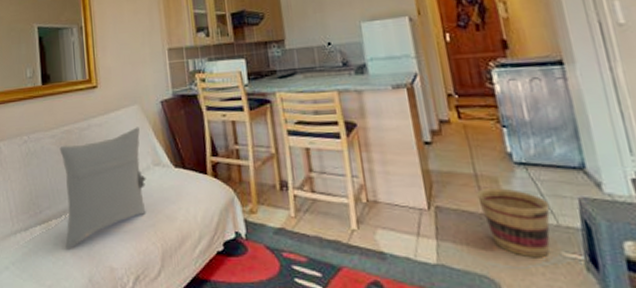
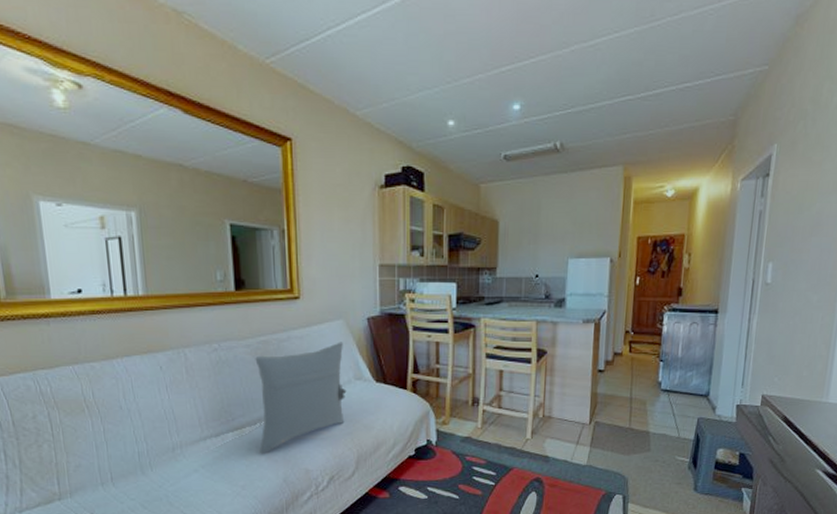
basket: present [477,188,550,258] -> none [628,409,677,461]

